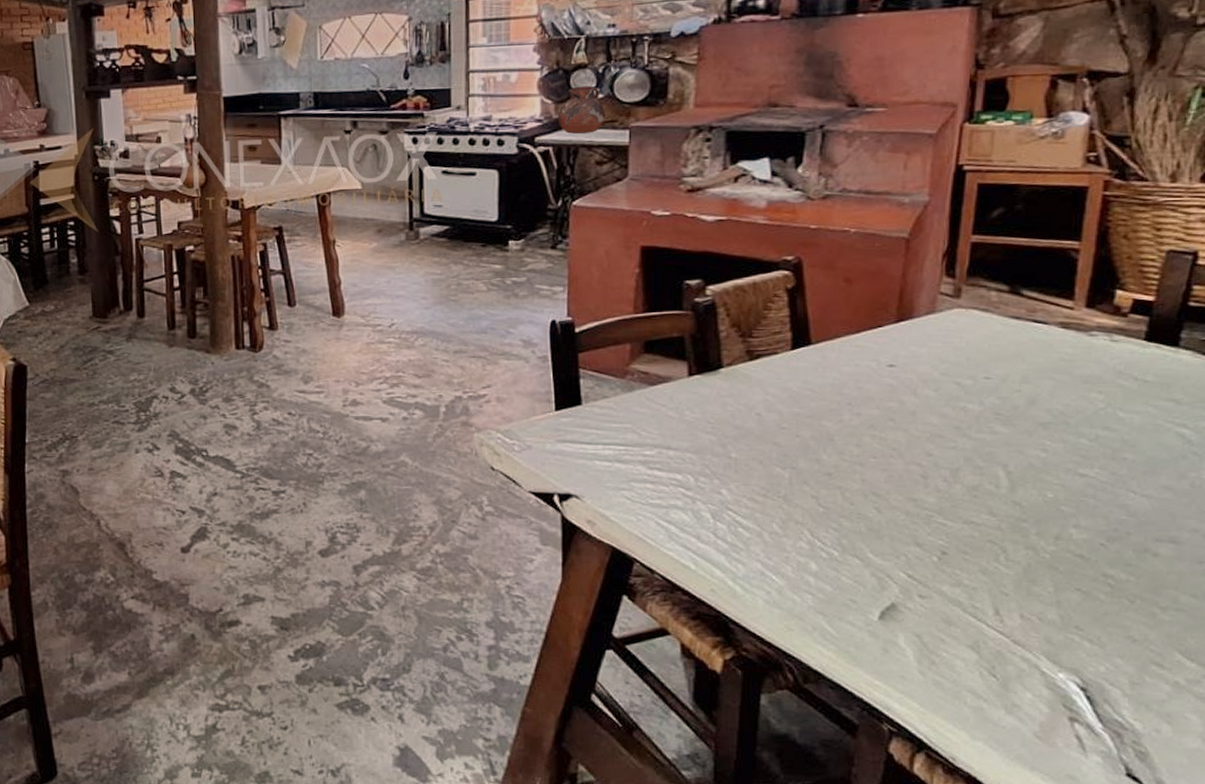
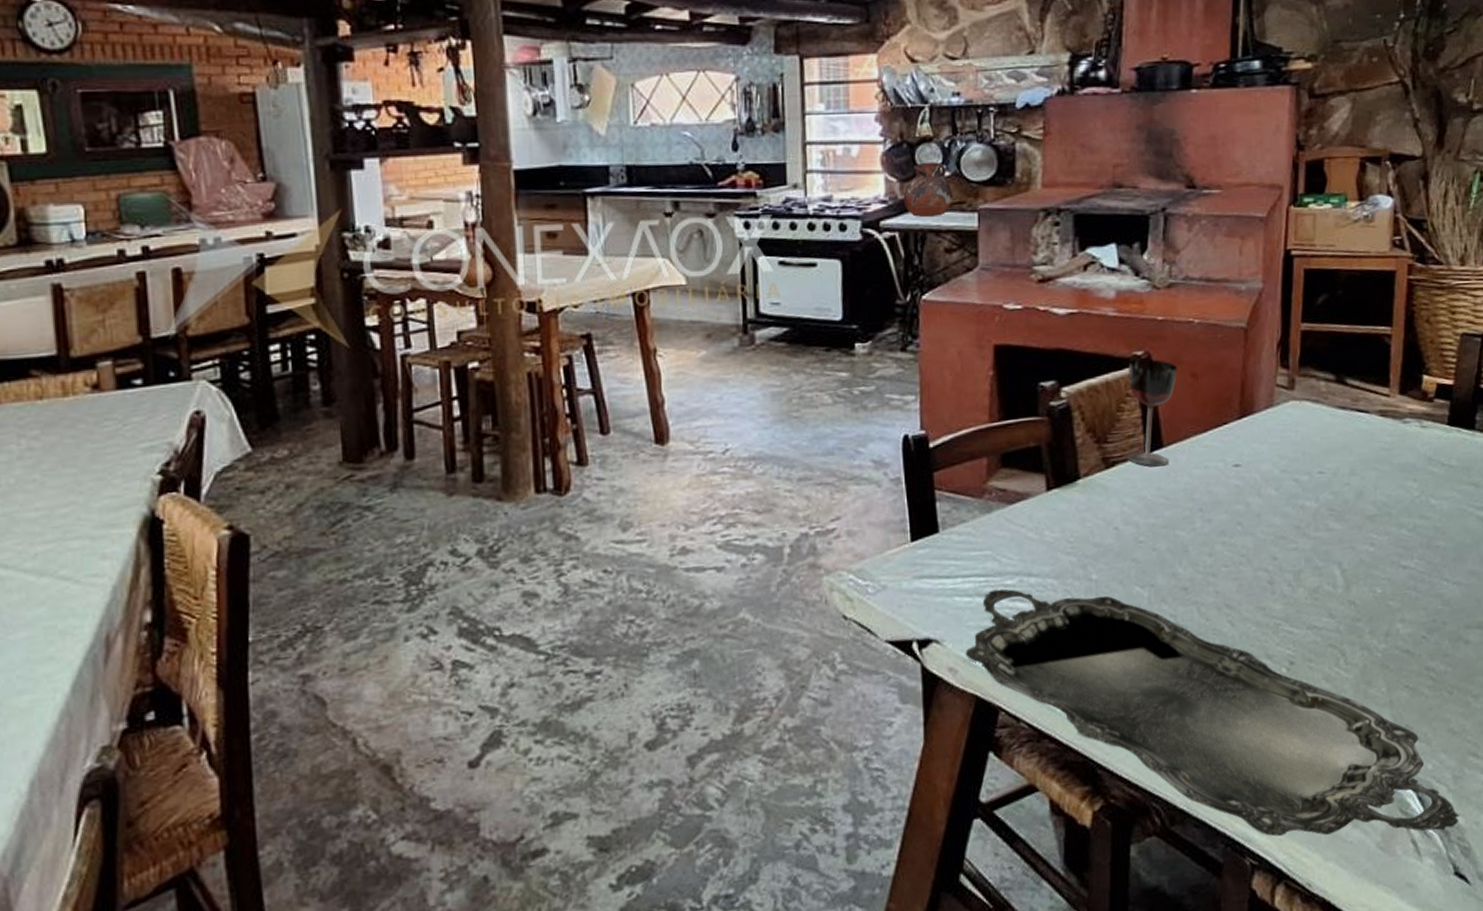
serving tray: none [603,458,1136,732] -> present [965,588,1459,837]
wineglass: none [771,263,830,362] -> present [1126,358,1178,467]

